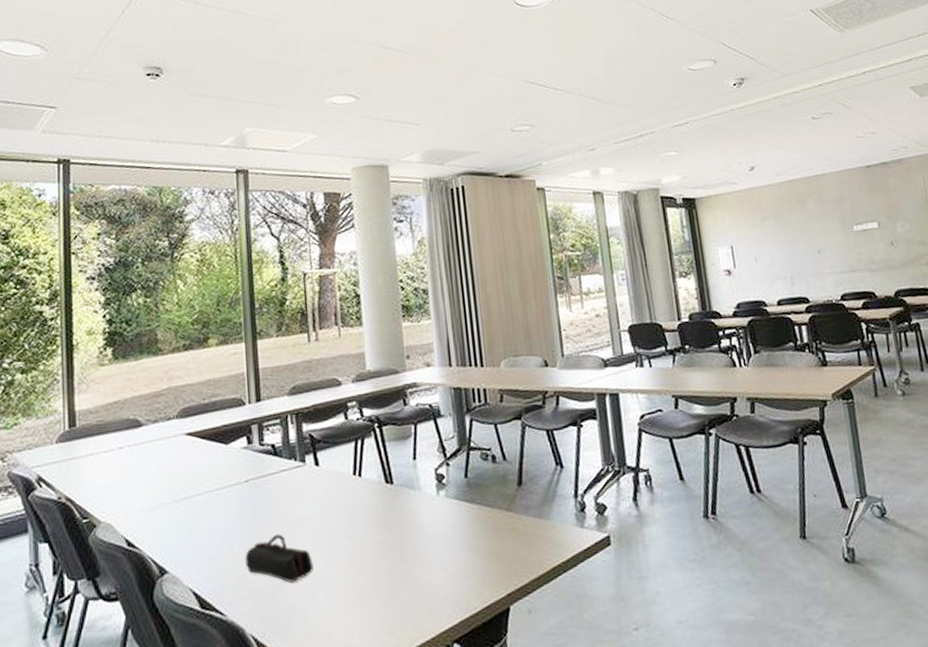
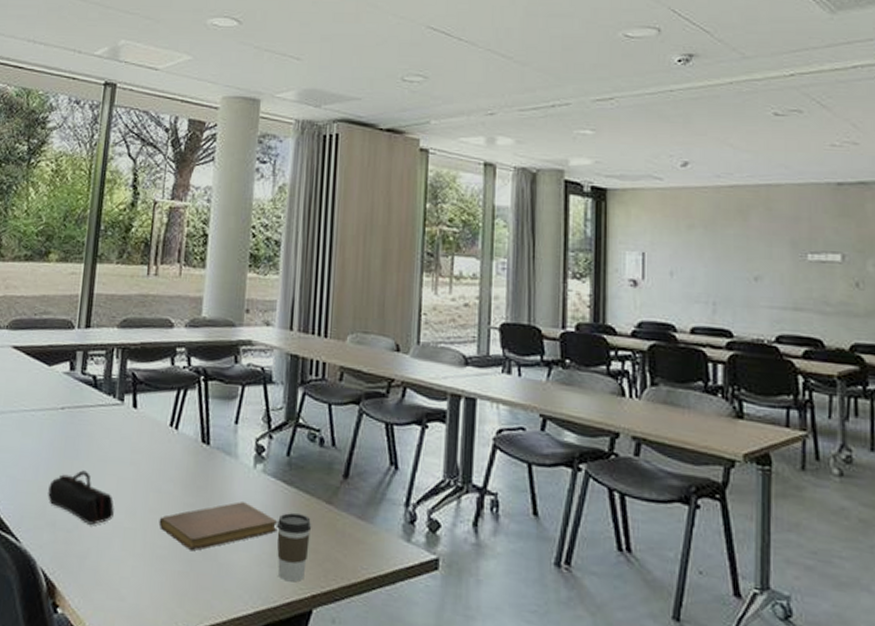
notebook: none [357,527,467,582] -> present [159,501,278,551]
coffee cup: none [466,525,498,588] -> present [277,512,312,582]

